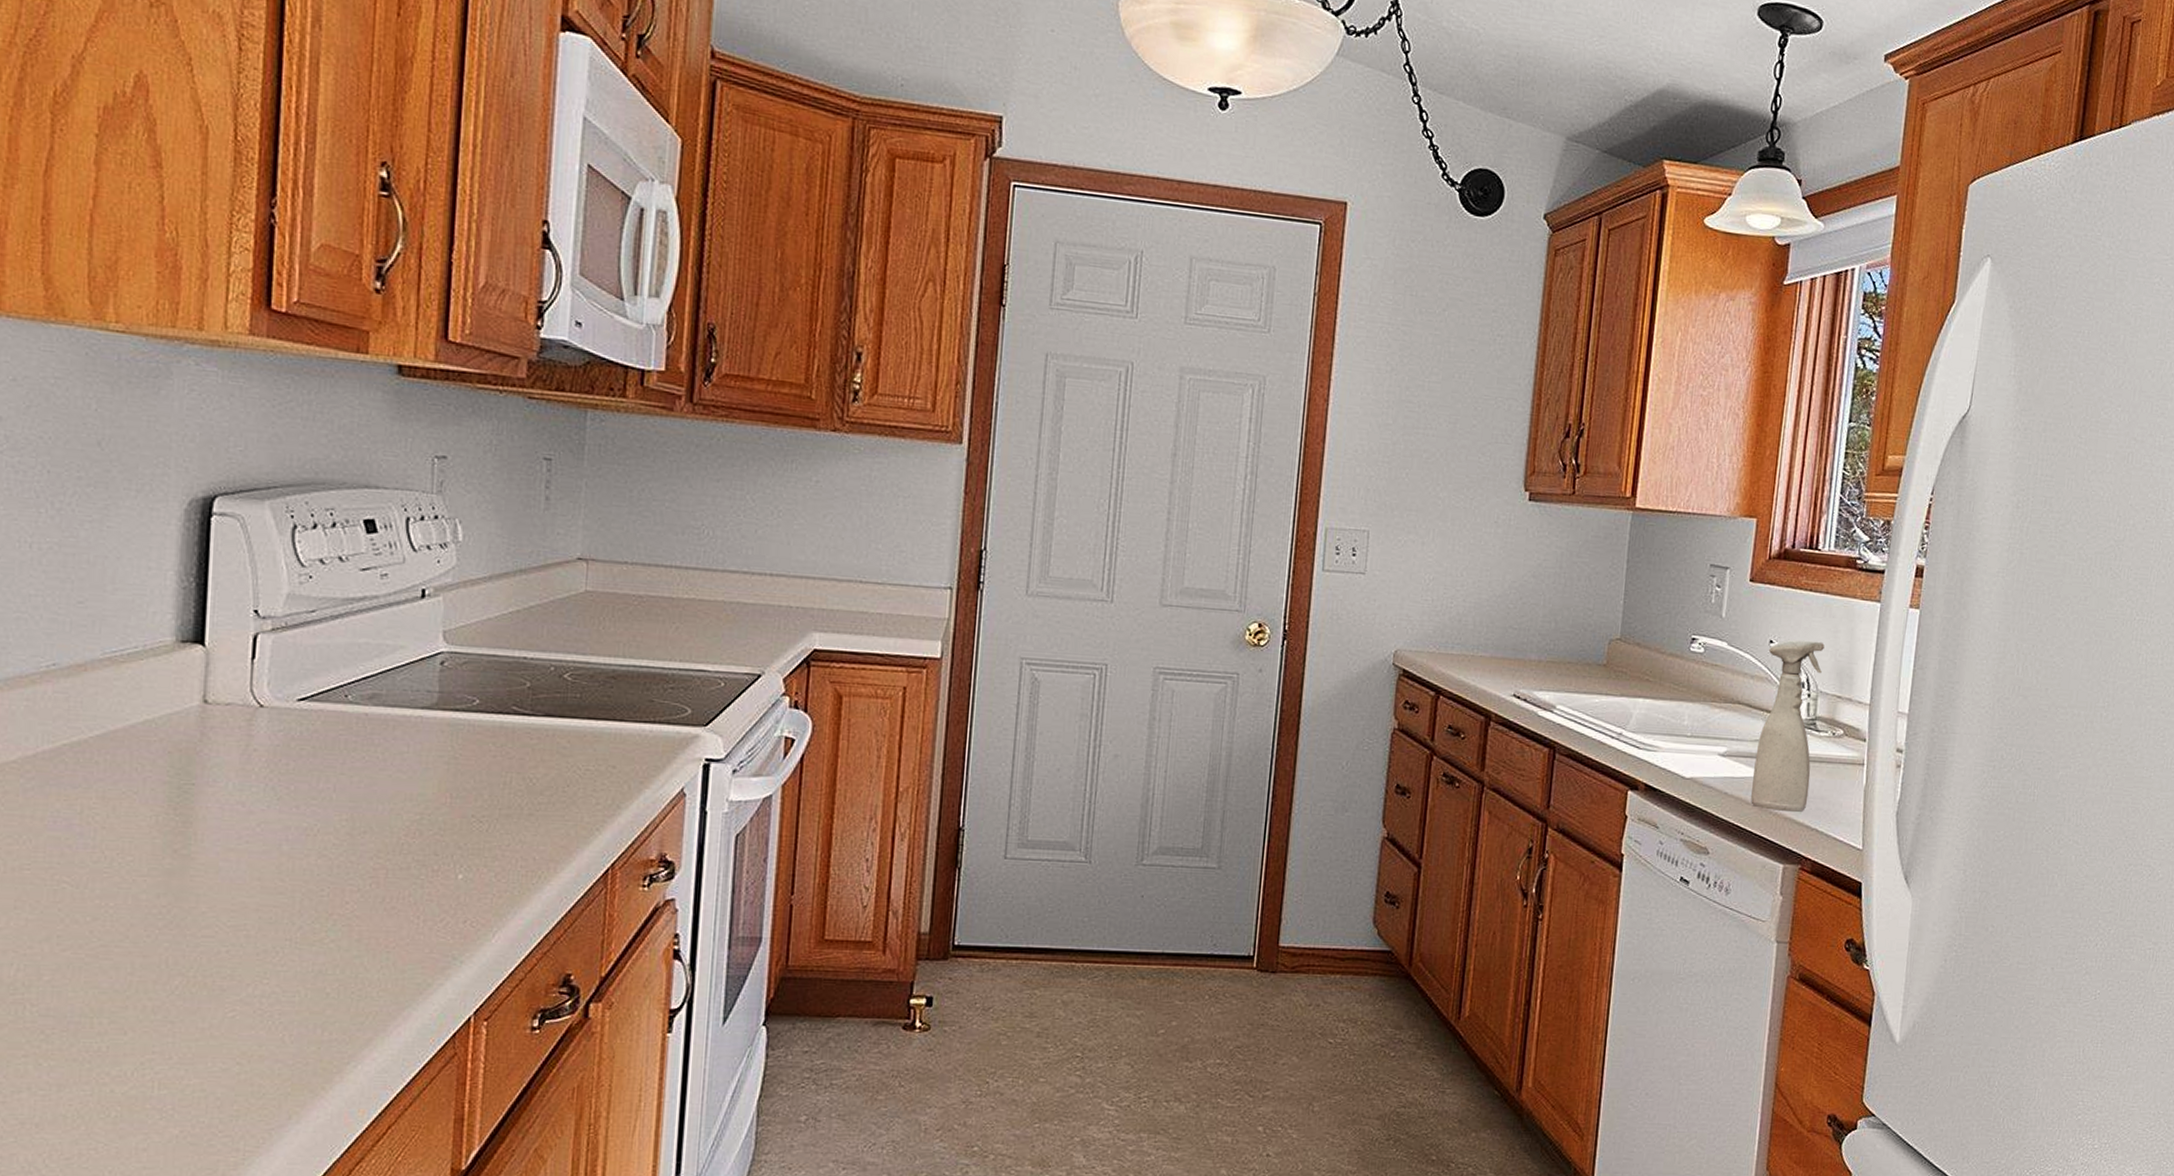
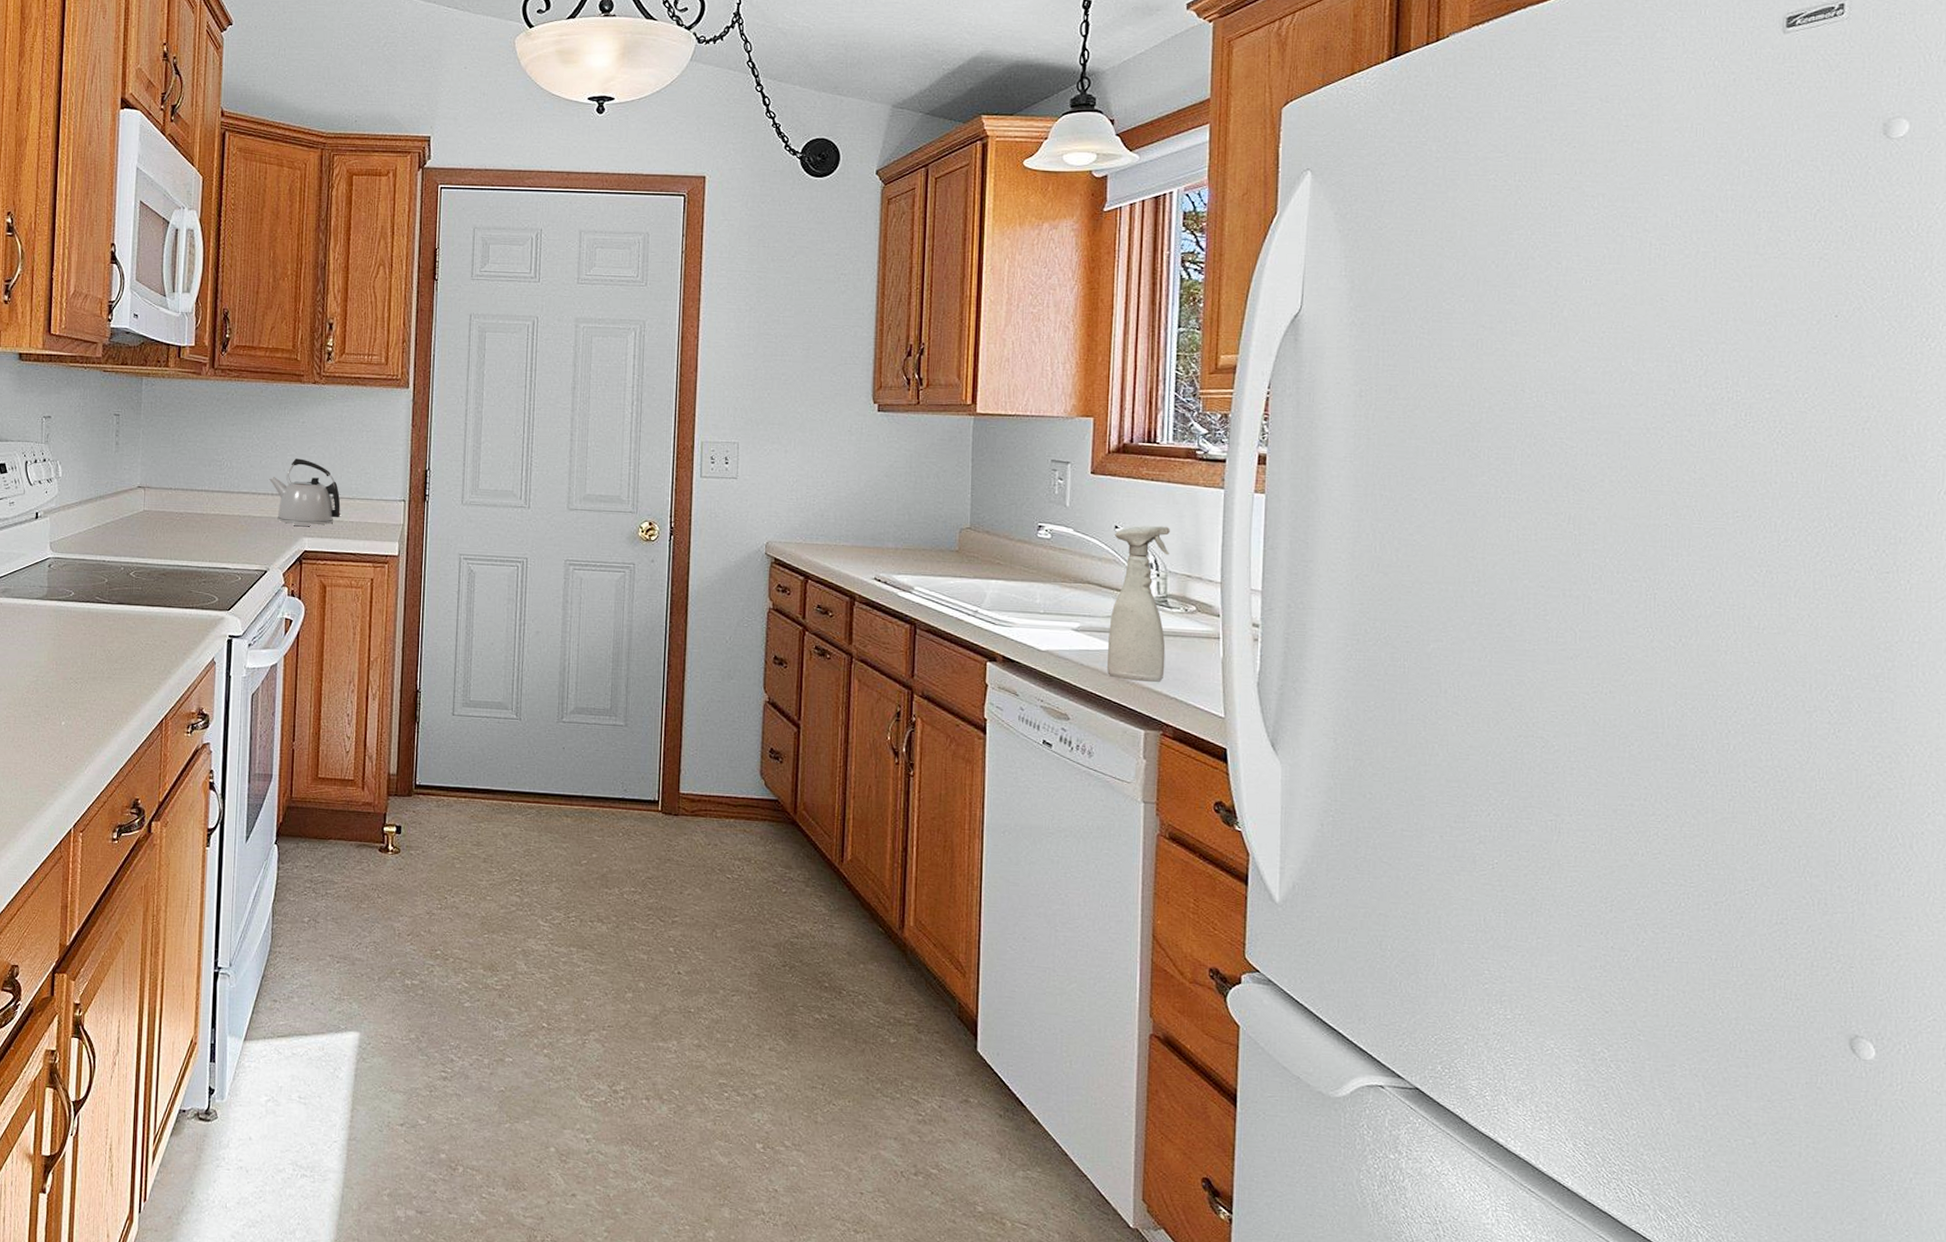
kettle: none [768,528,866,619] -> present [269,458,341,527]

